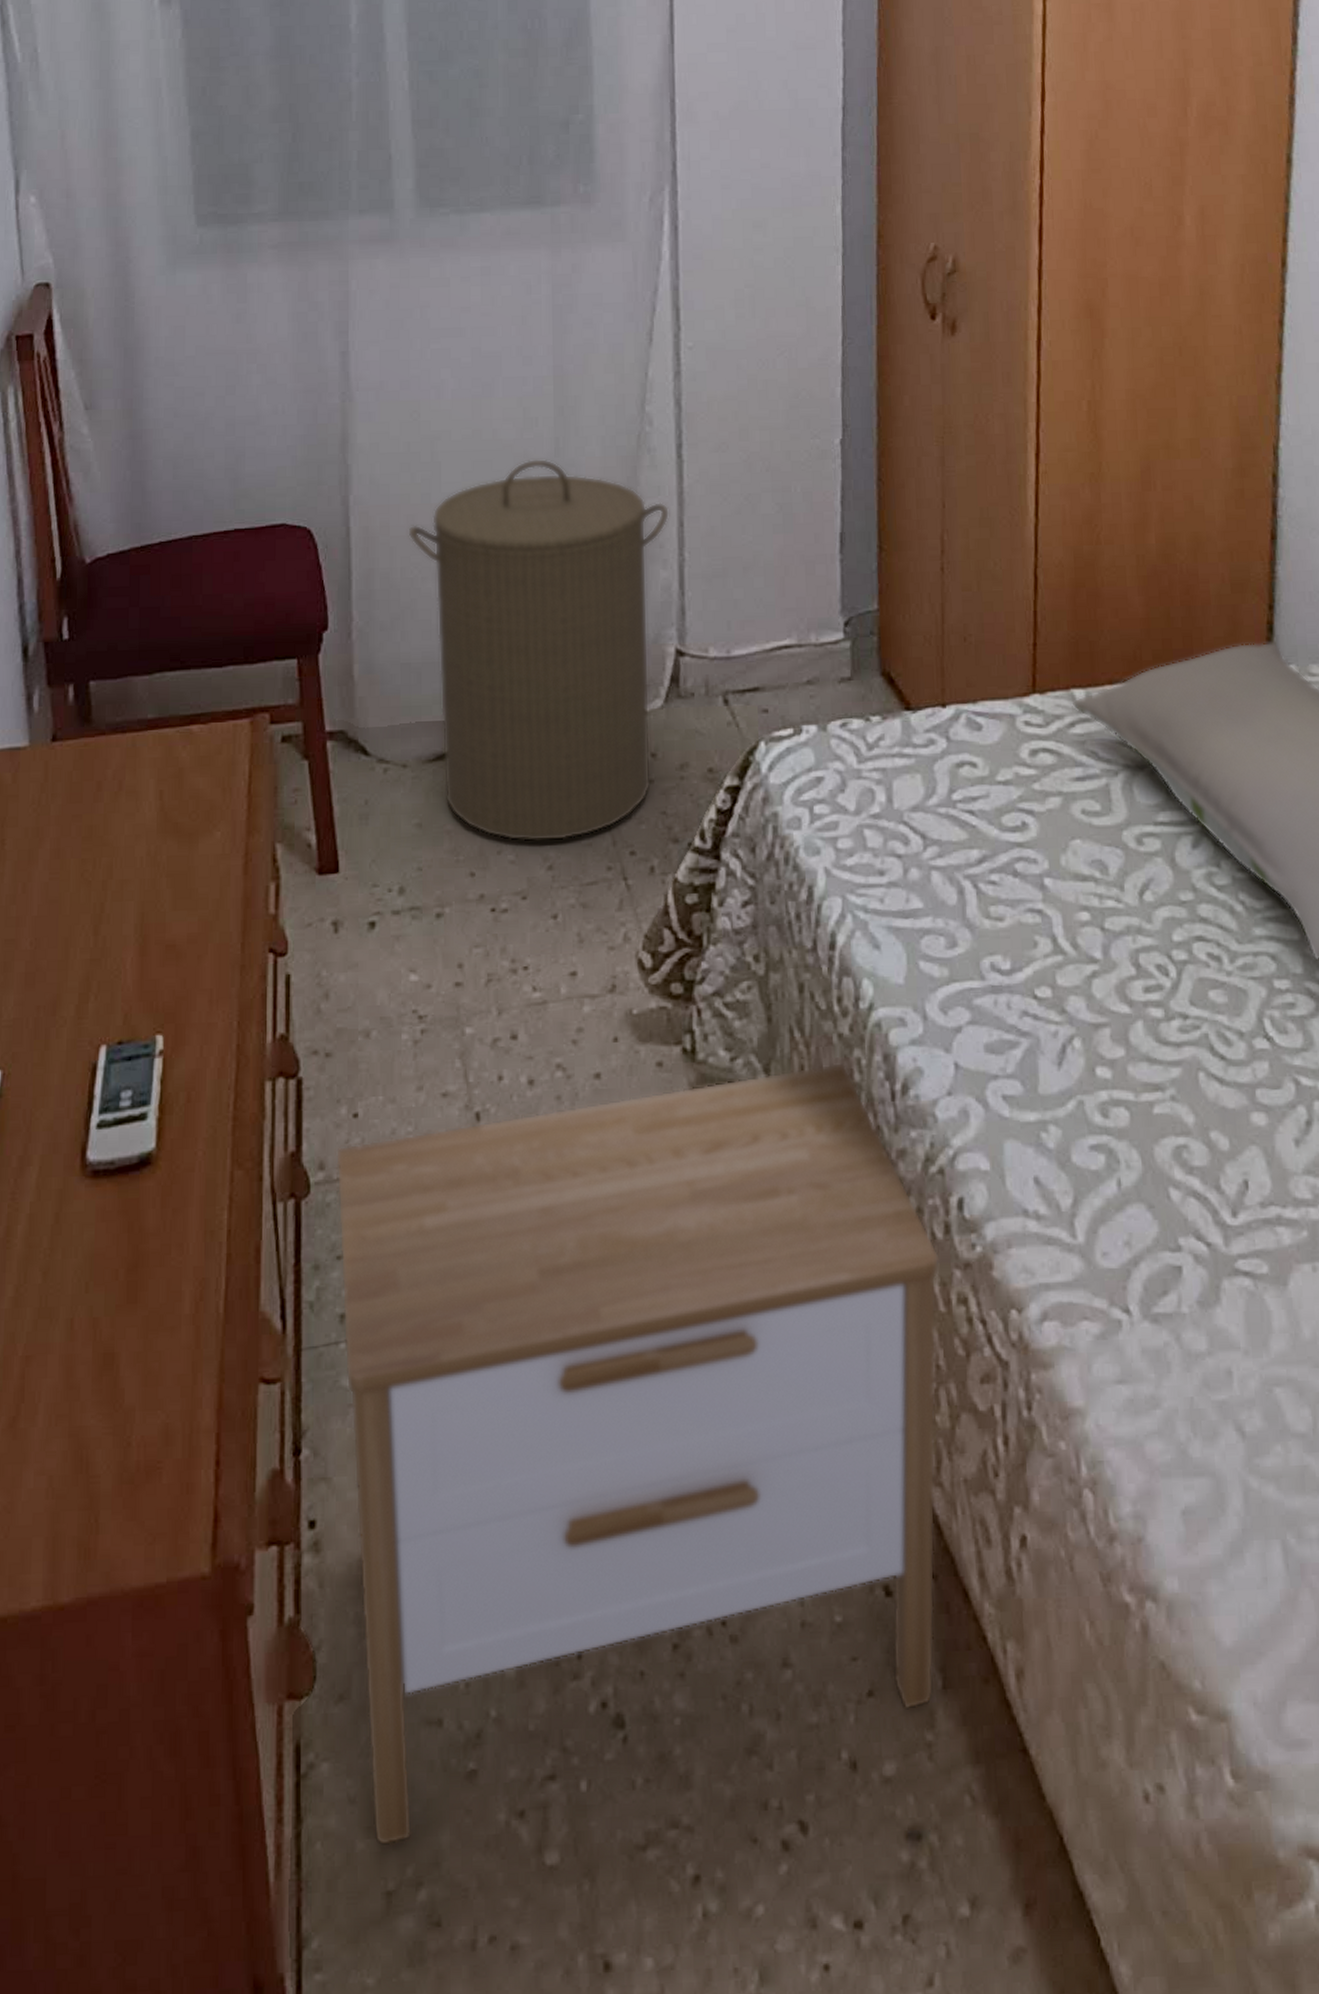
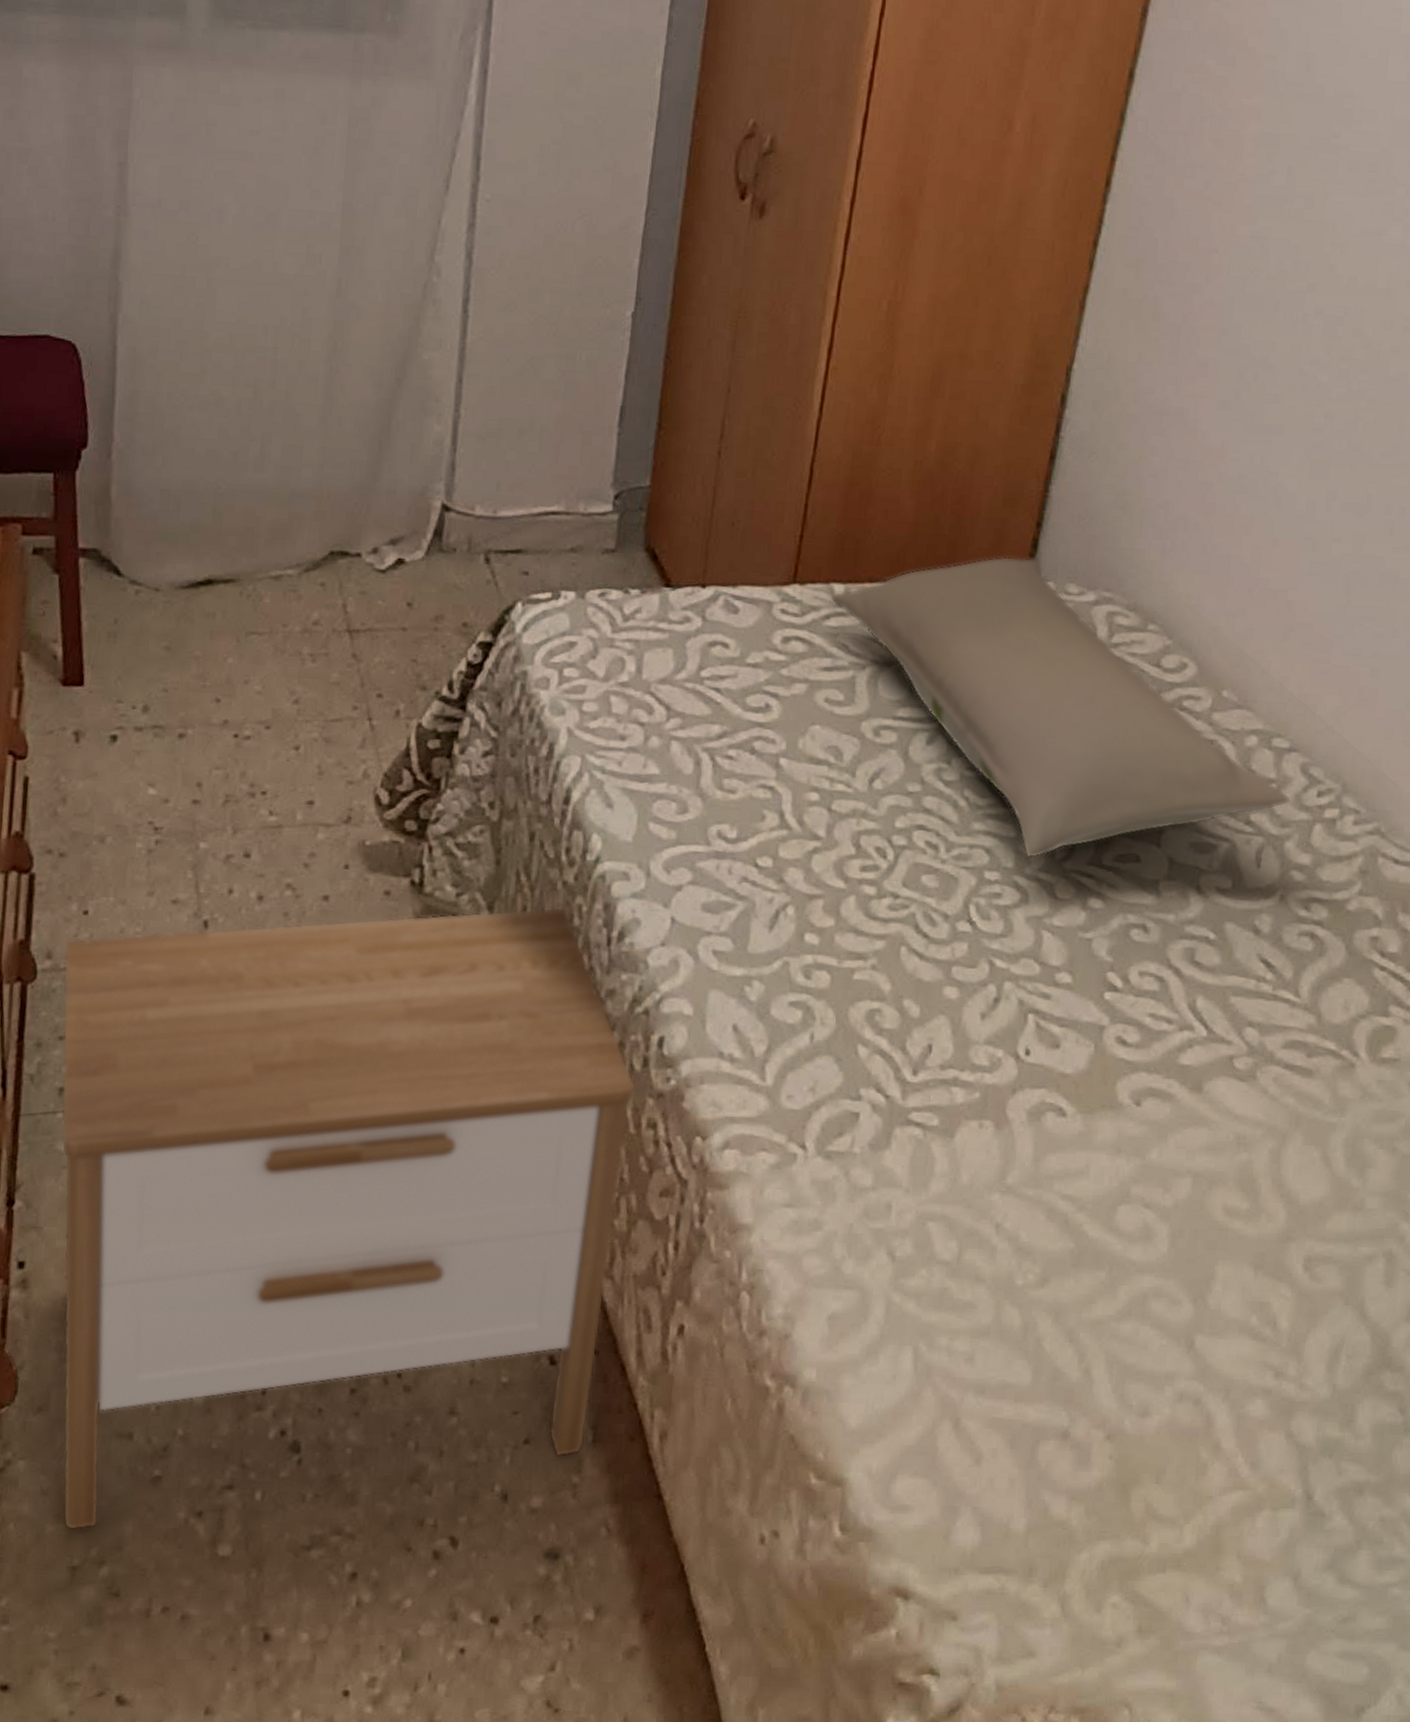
laundry hamper: present [408,458,670,842] -> none [177,296,450,677]

